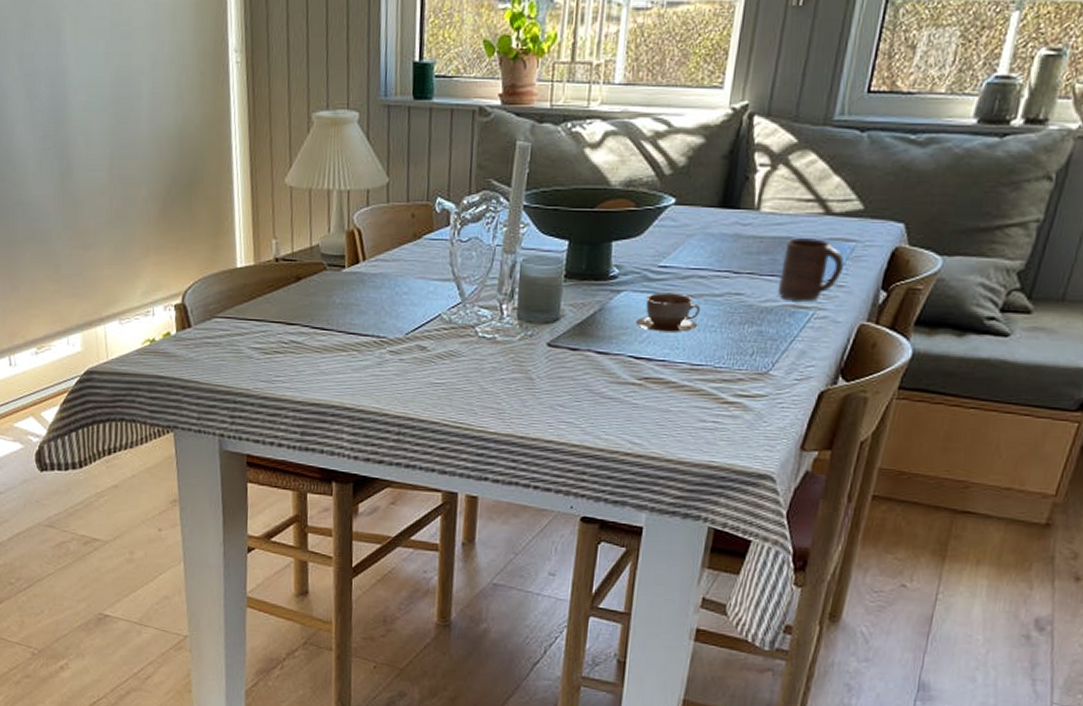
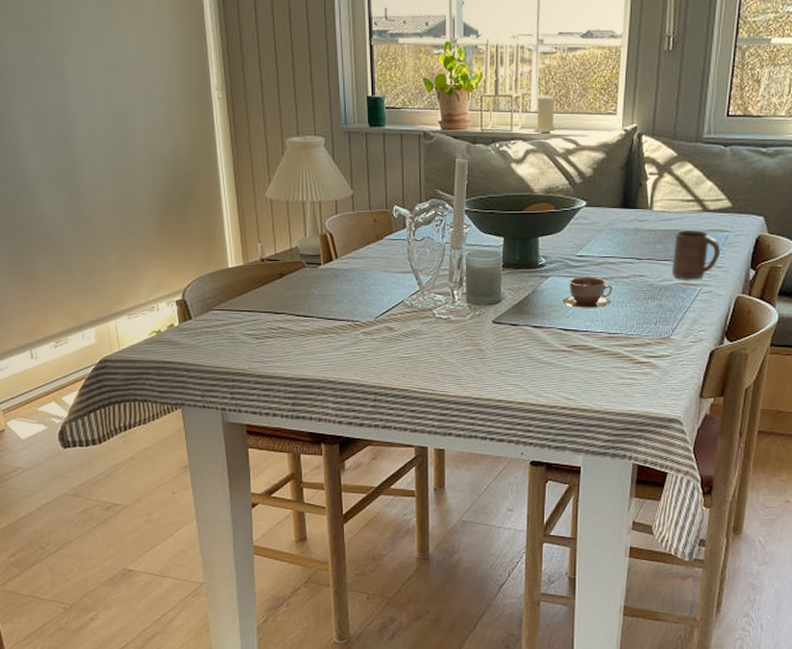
candle: none [616,59,647,110] -> present [534,92,557,132]

